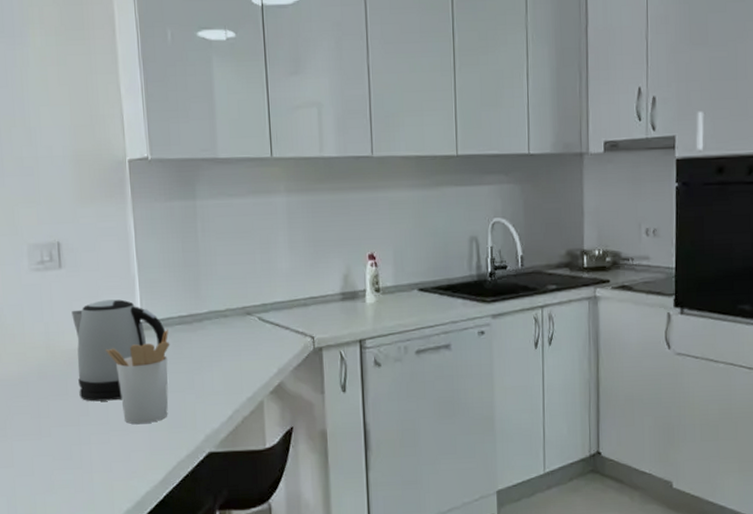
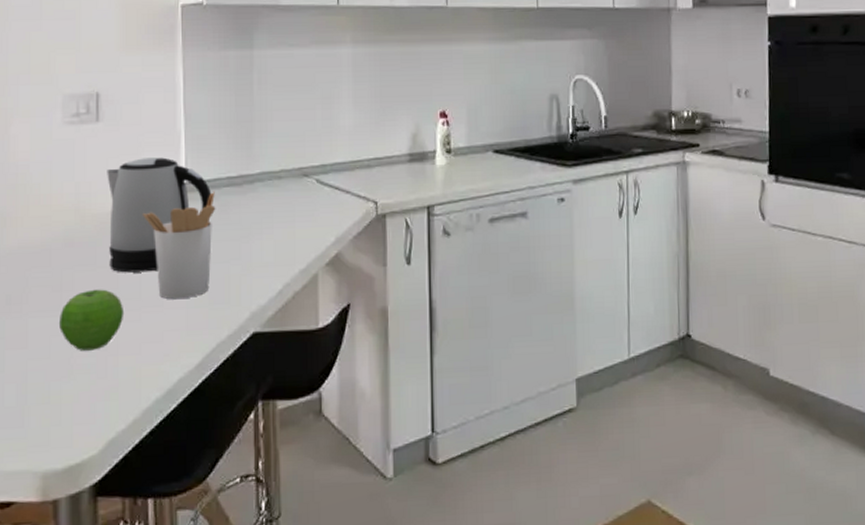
fruit: none [39,416,95,469] -> present [59,289,125,351]

